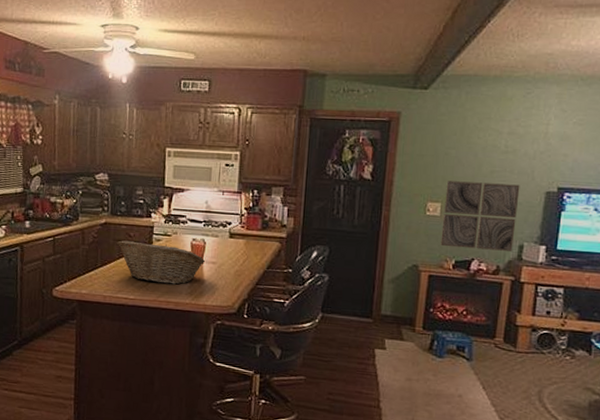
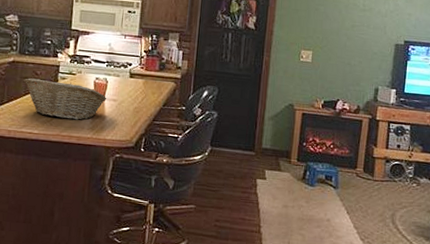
wall art: present [440,181,520,251] -> none [312,32,375,94]

